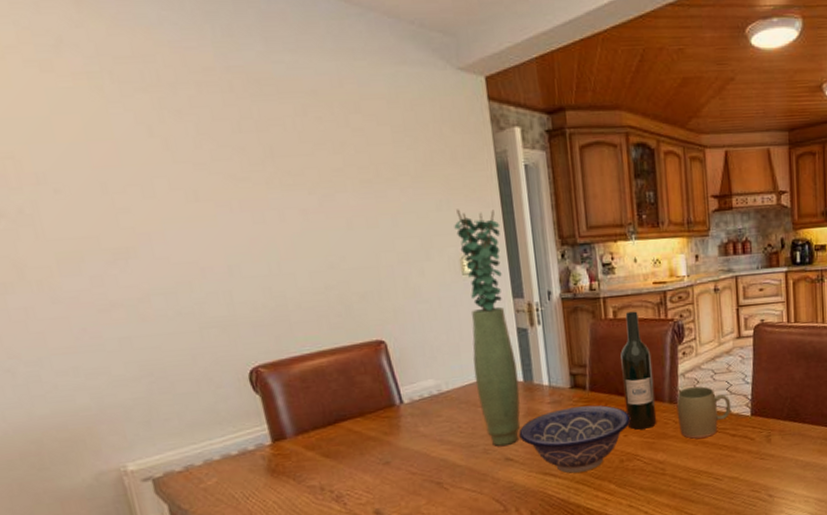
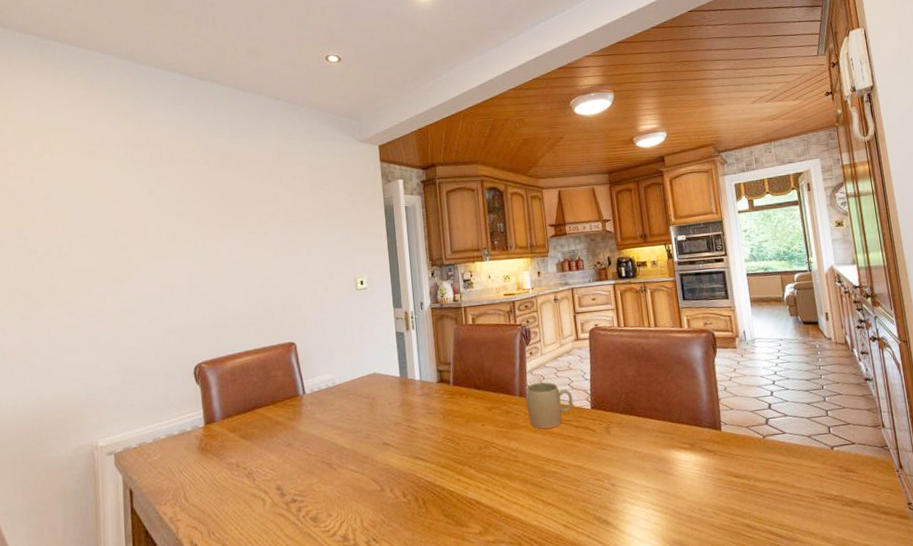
vase: present [454,209,521,446] -> none [351,240,397,432]
decorative bowl: present [519,405,631,473] -> none [395,397,488,458]
wine bottle: present [620,311,657,430] -> none [478,318,510,420]

